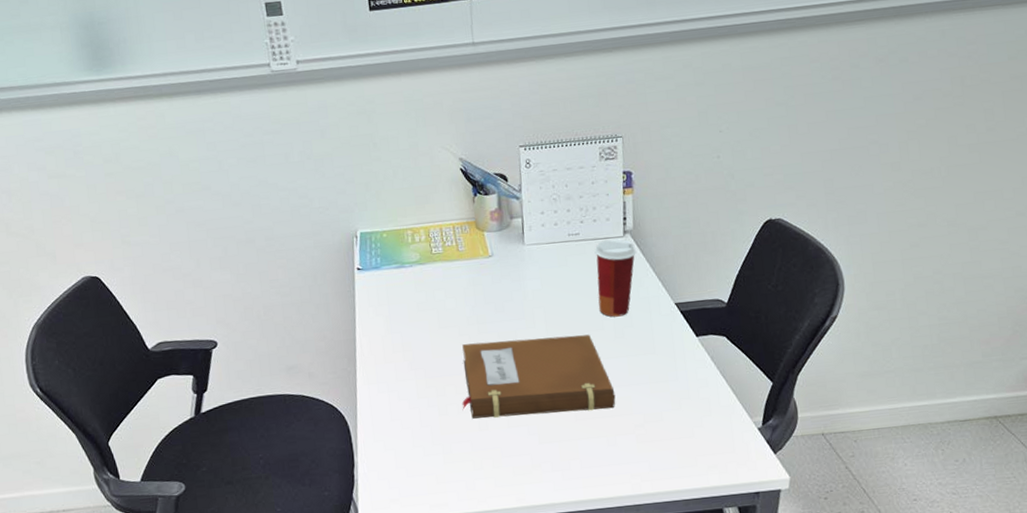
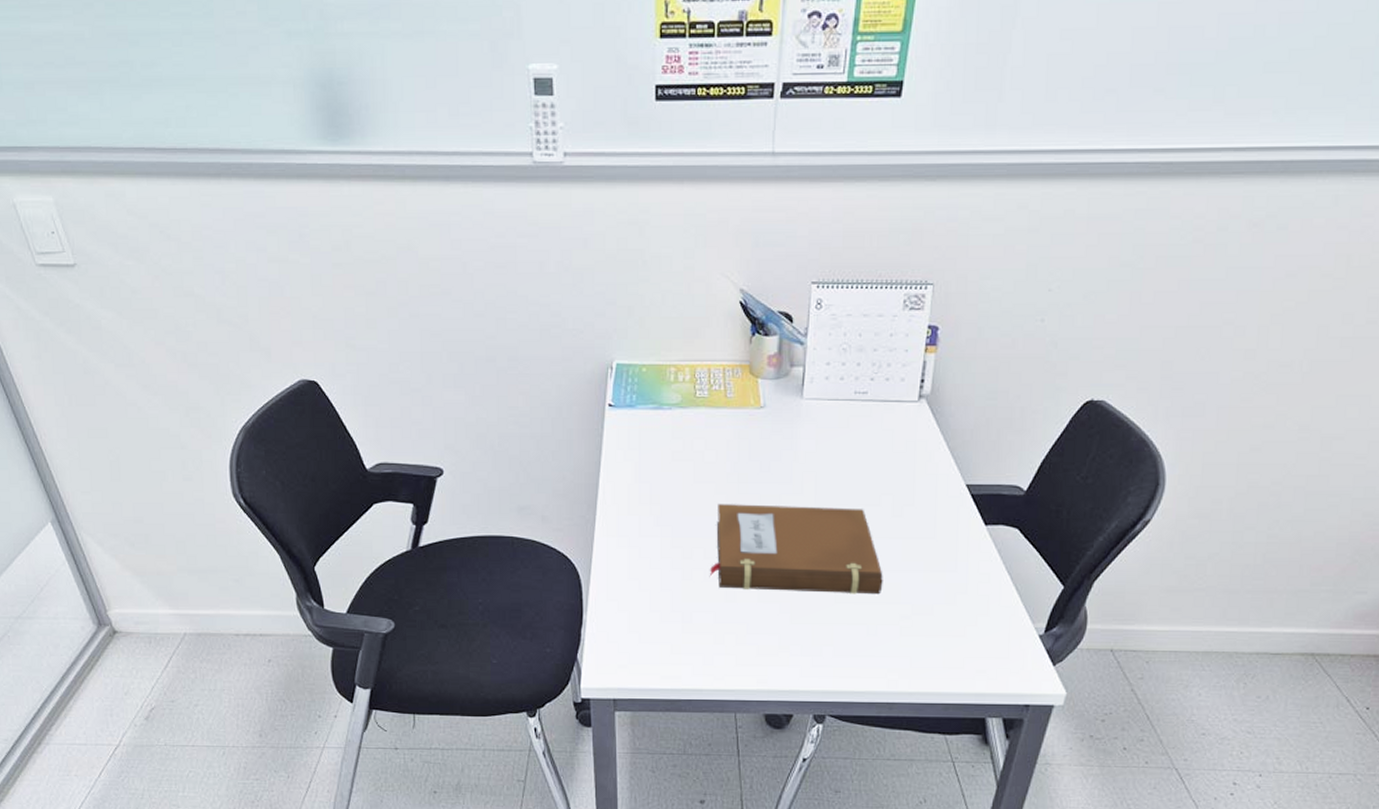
paper cup: present [594,238,636,317] -> none [879,402,930,493]

